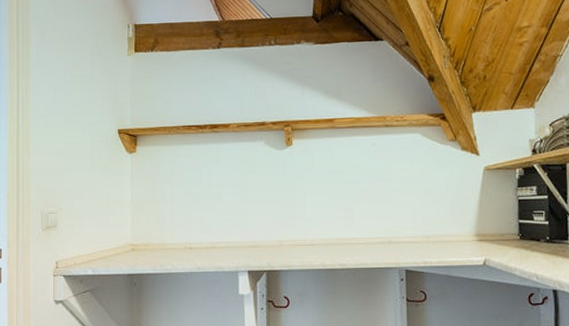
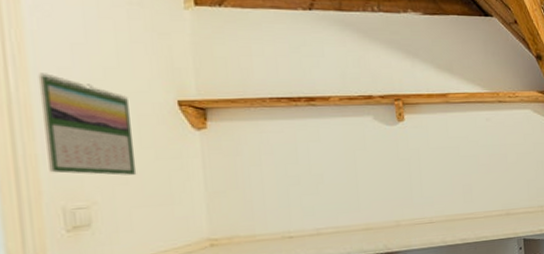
calendar: none [35,110,88,189] -> present [37,73,137,176]

